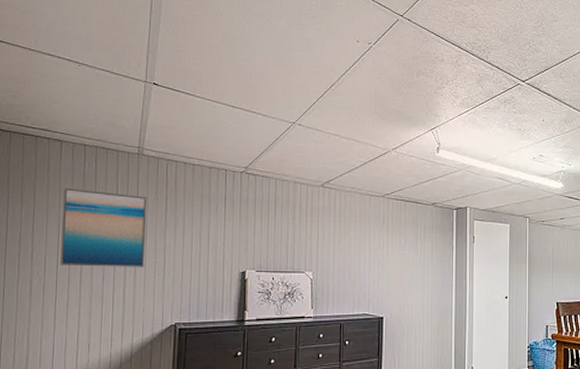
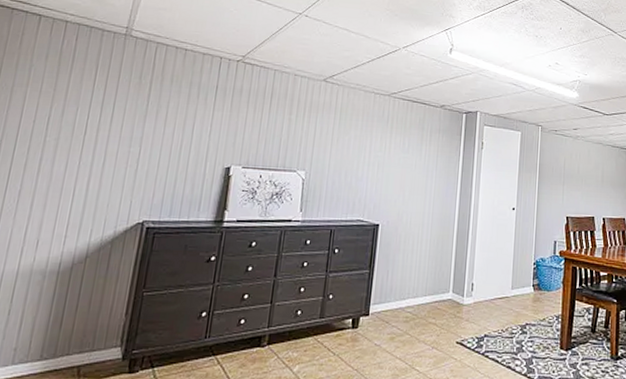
wall art: present [59,187,147,267] -> none [17,64,130,157]

